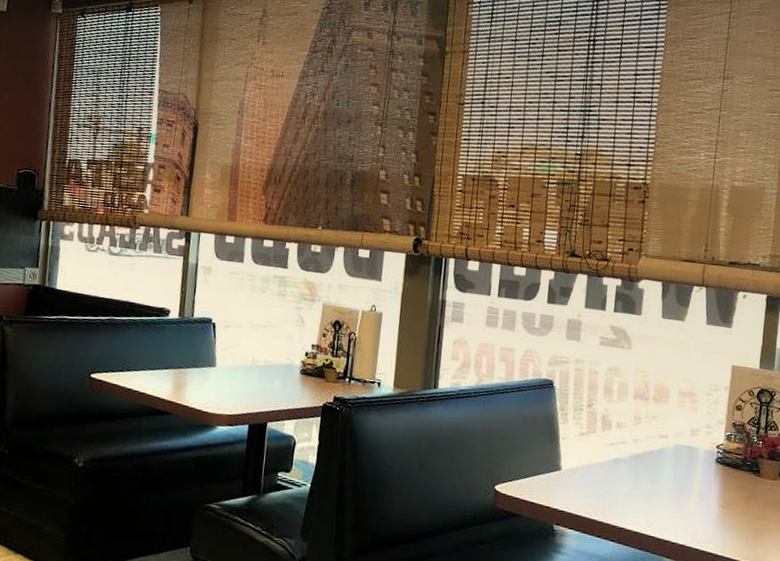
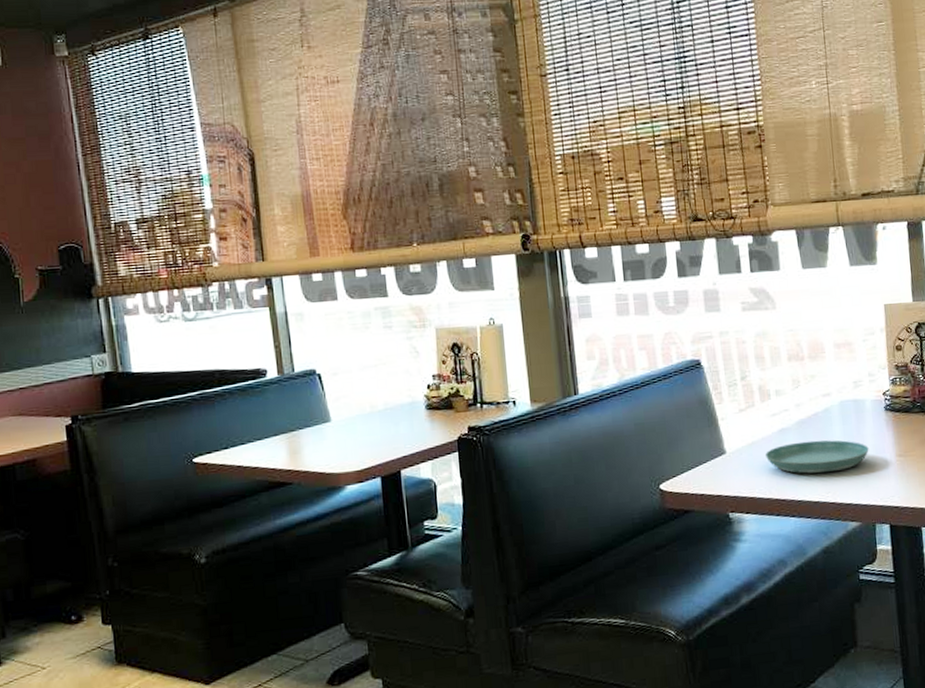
saucer: none [597,473,695,509] -> present [766,440,869,474]

